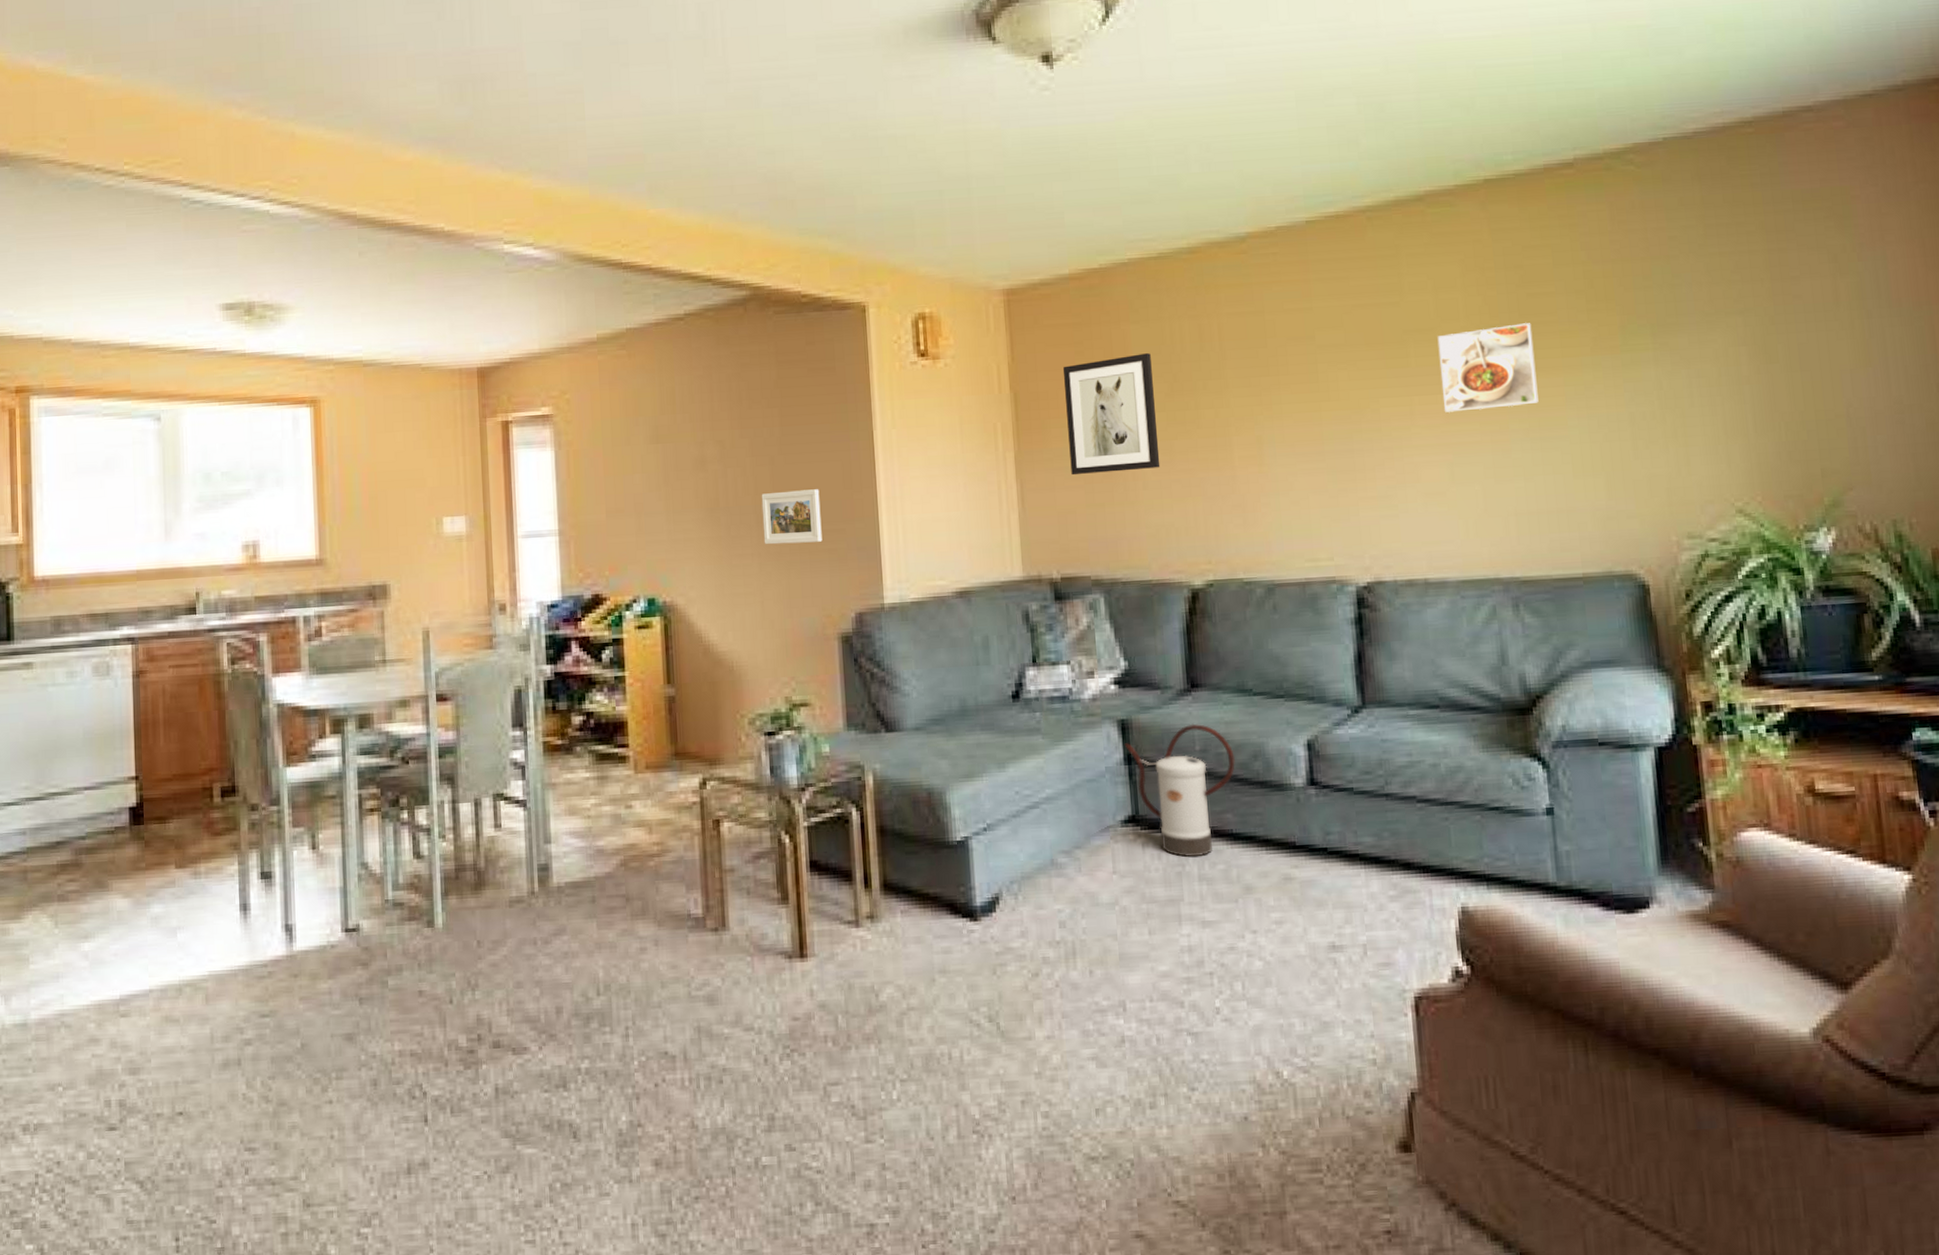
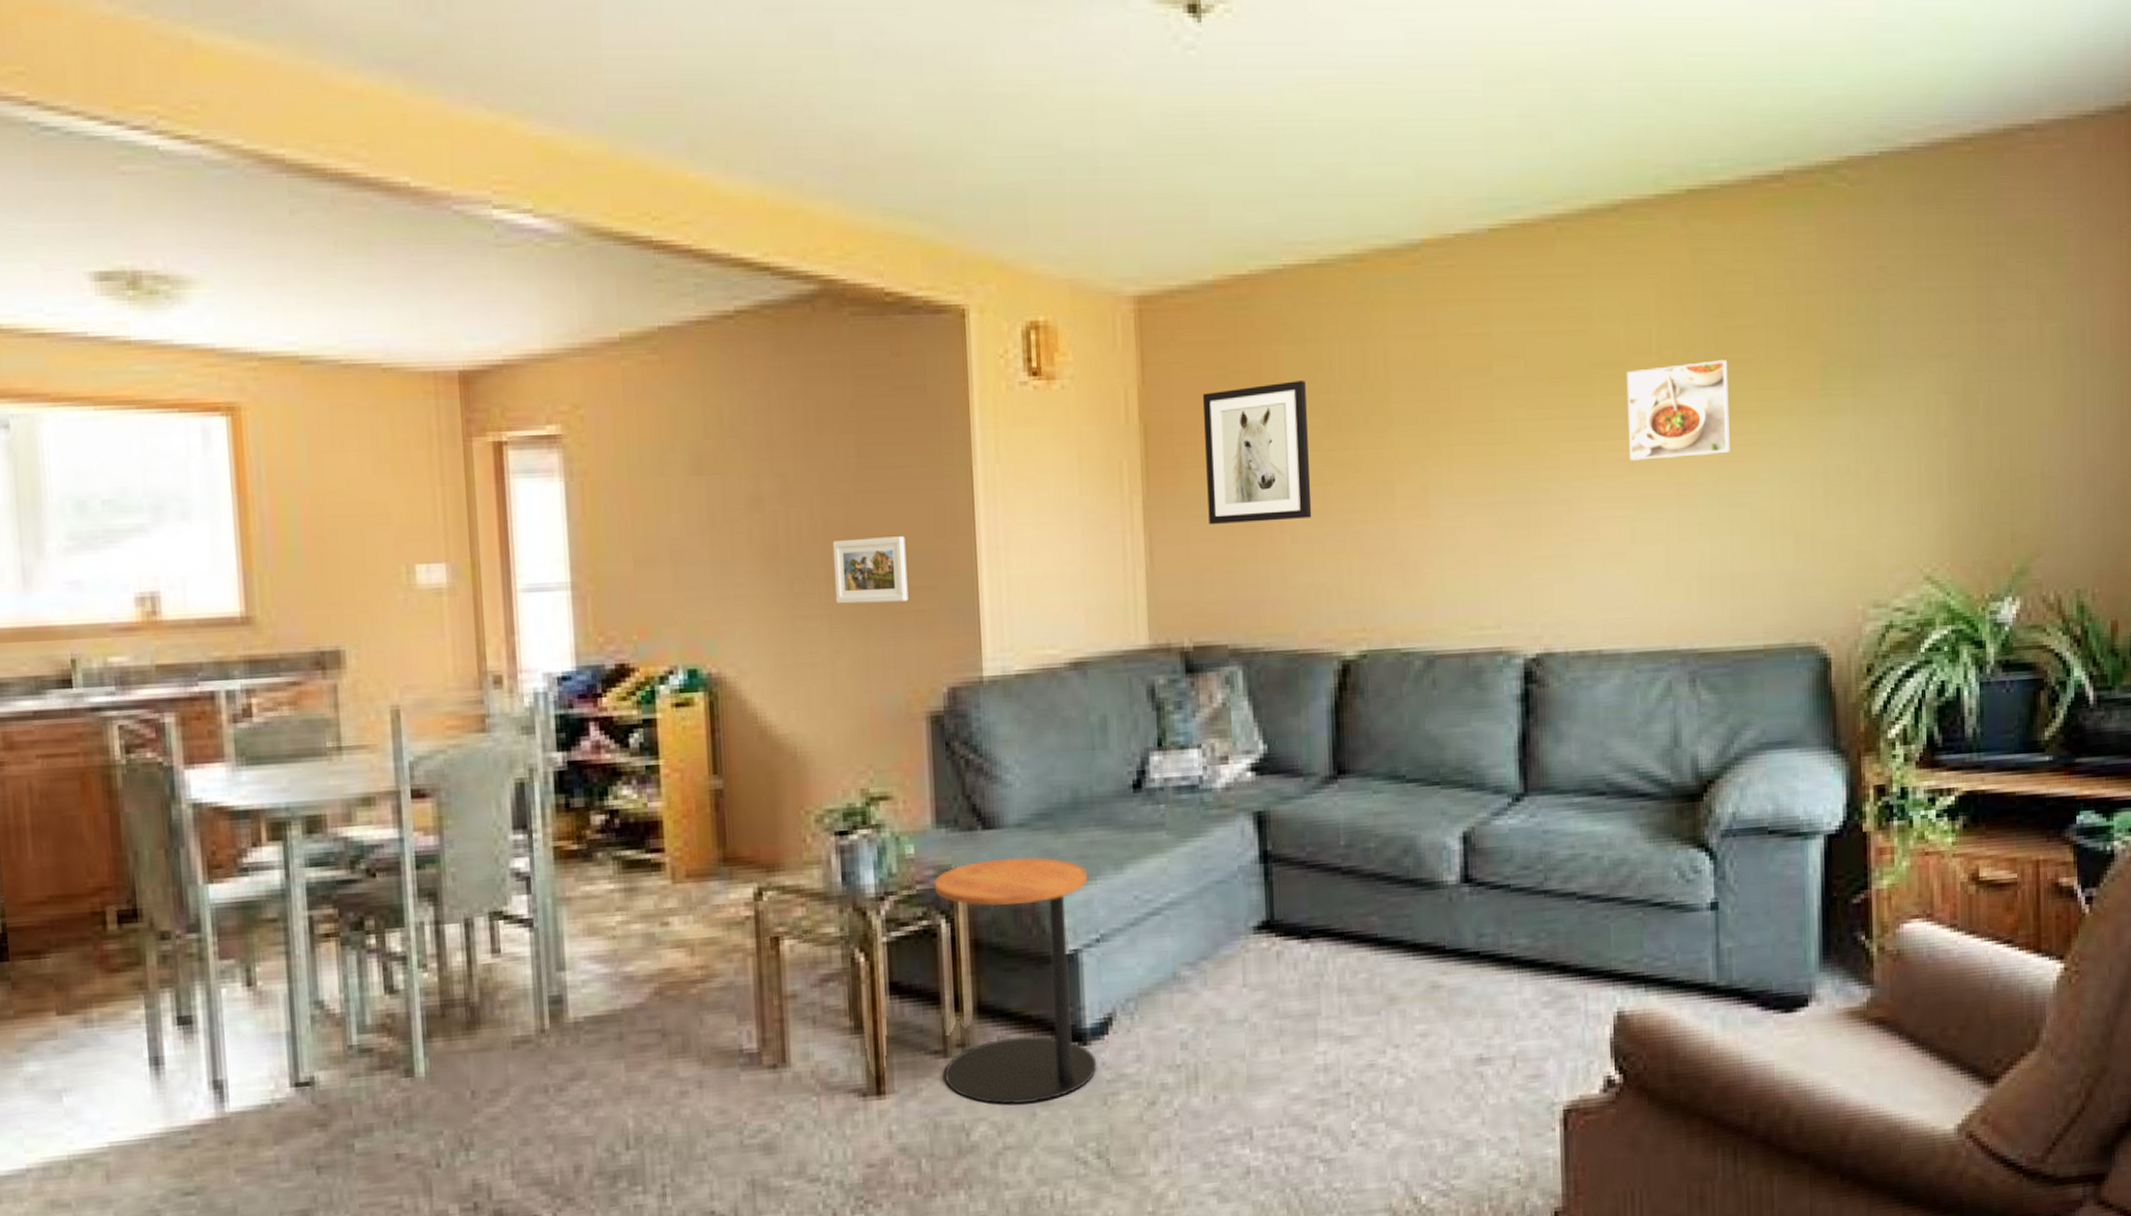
side table: none [845,756,987,971] -> present [933,857,1097,1105]
watering can: present [1124,723,1235,857] -> none [1260,815,1383,966]

